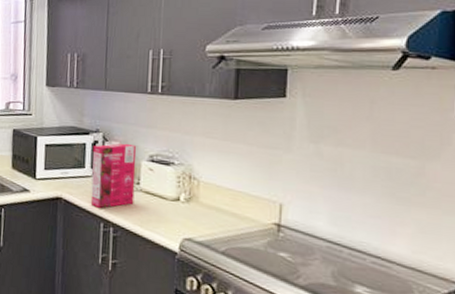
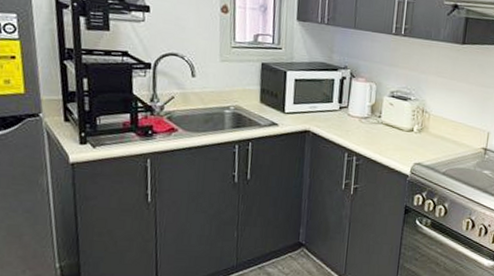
cereal box: present [90,143,137,209] -> none [337,80,380,140]

